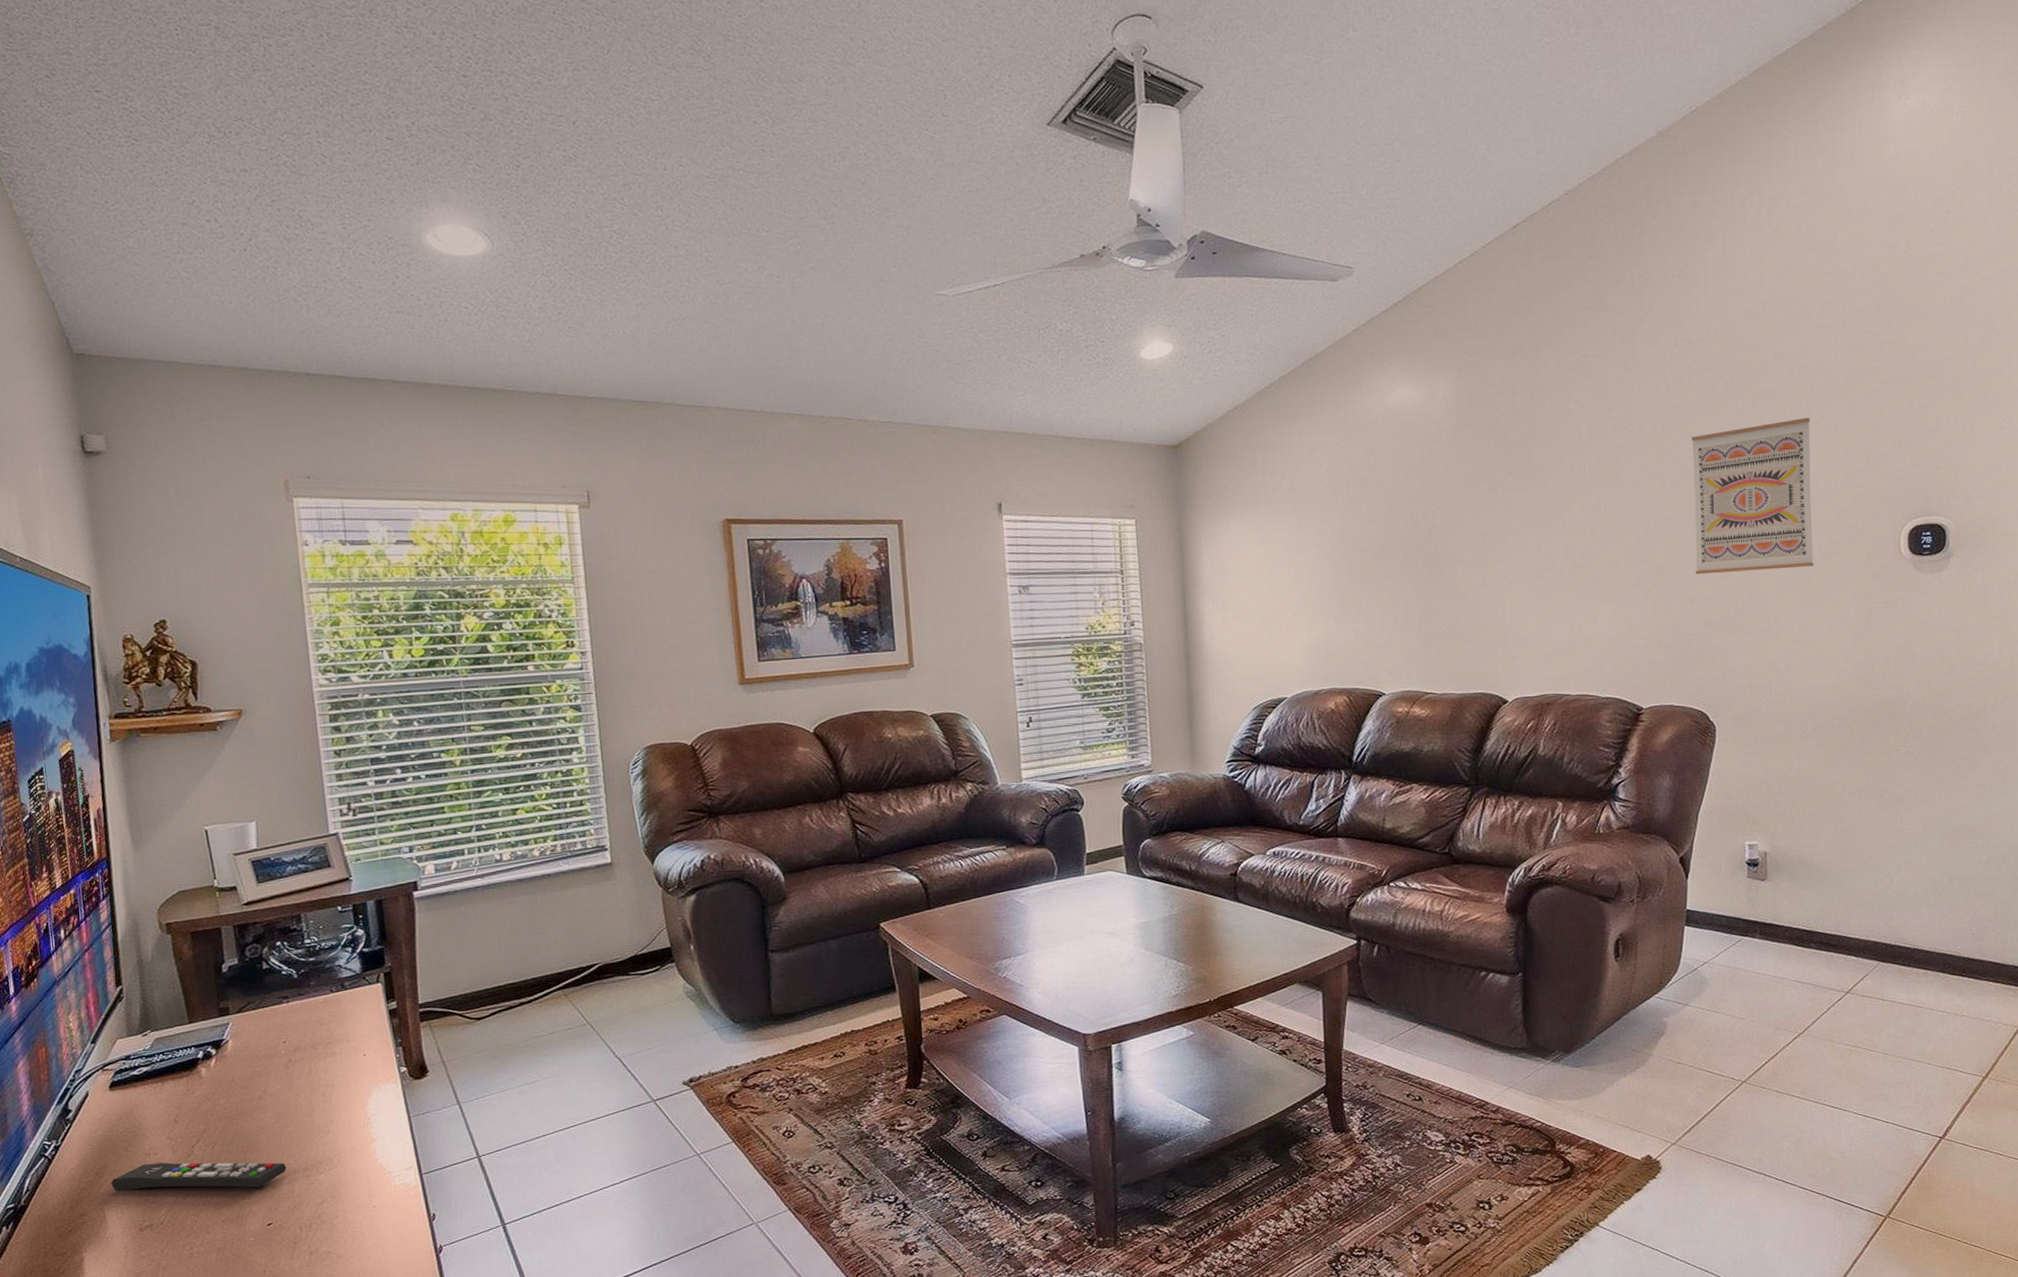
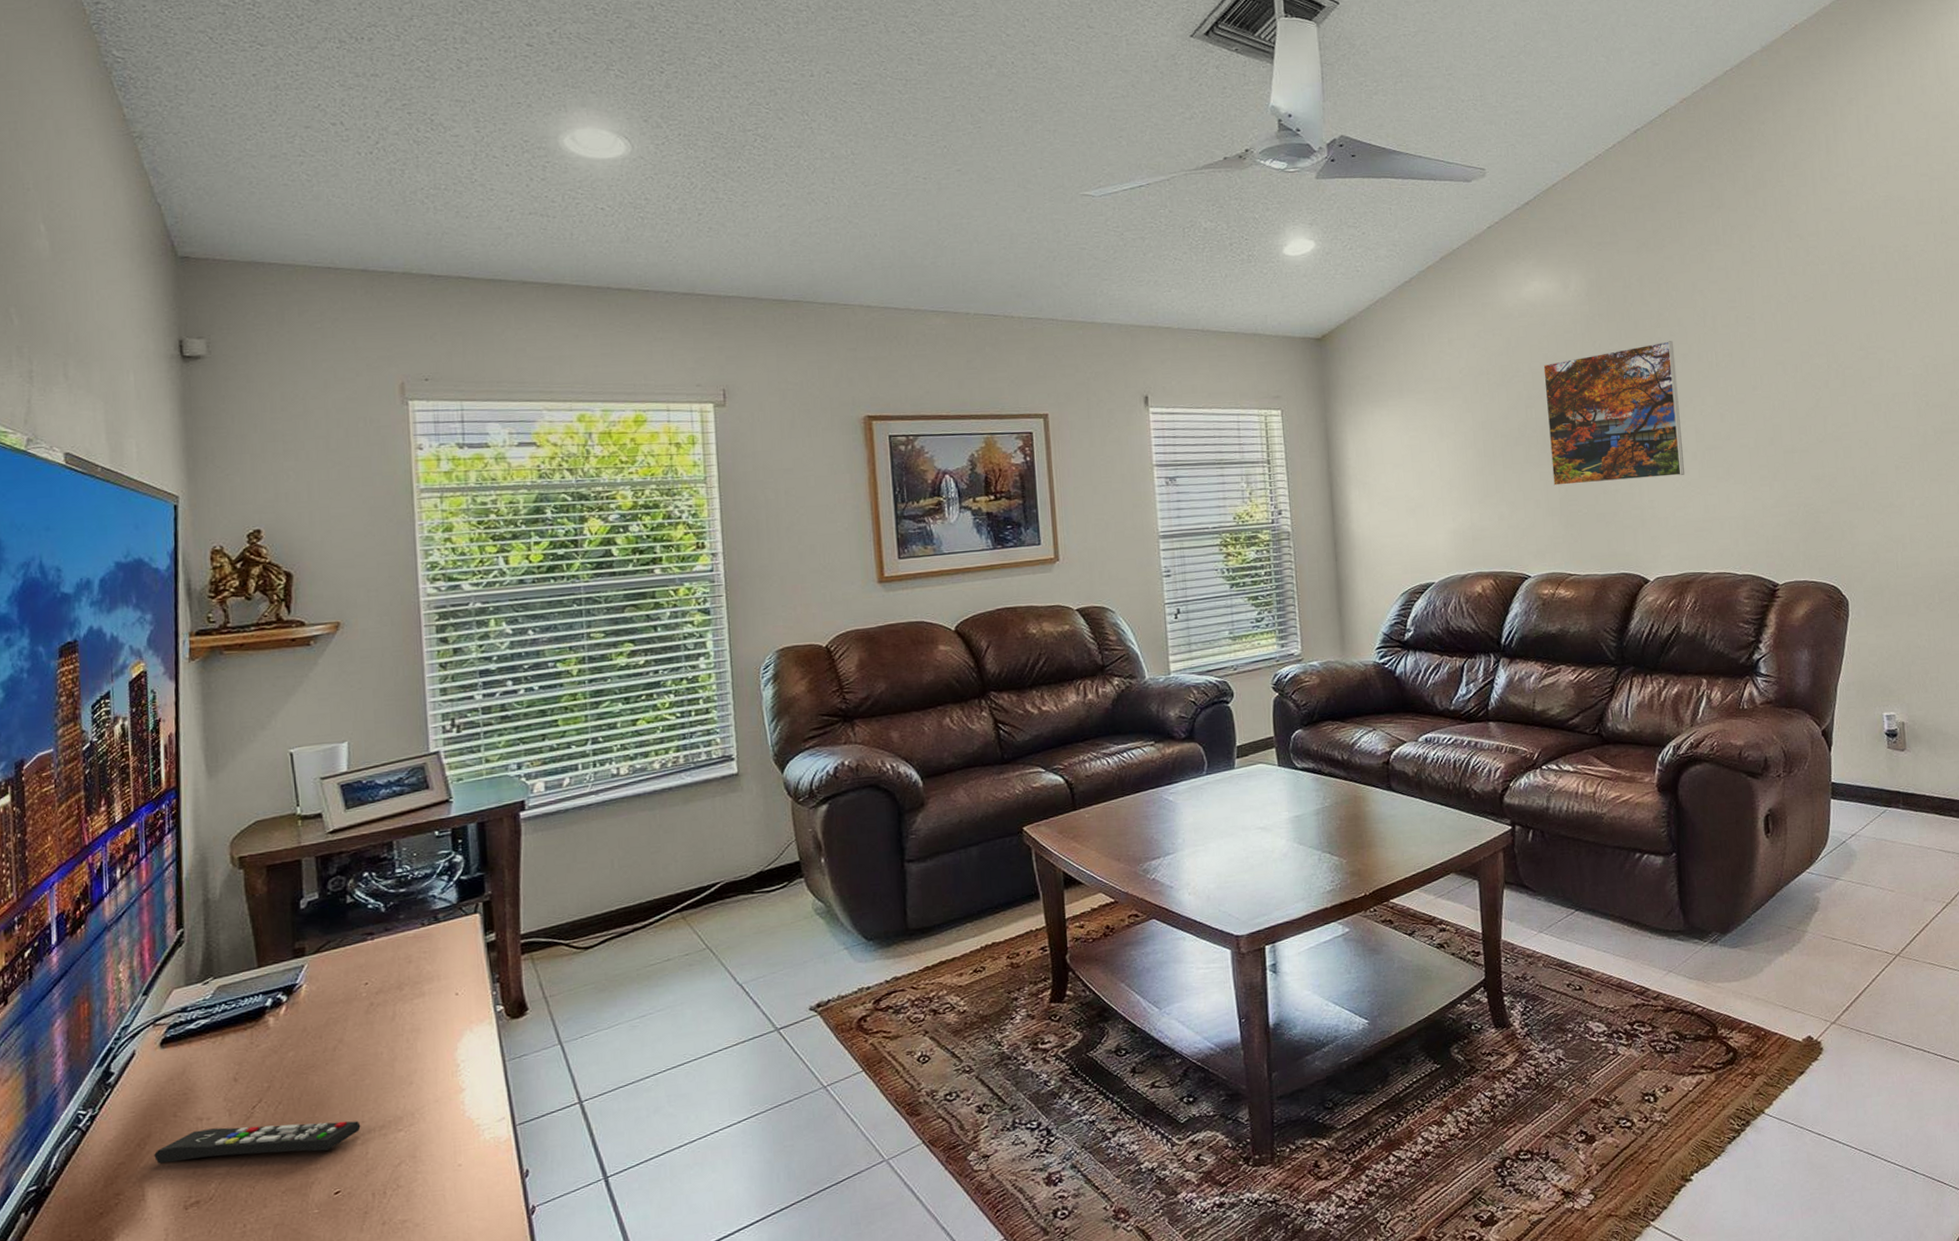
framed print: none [1406,452,1550,602] -> present [1543,341,1684,486]
wall art: present [1692,418,1814,575] -> none [1809,306,1930,455]

